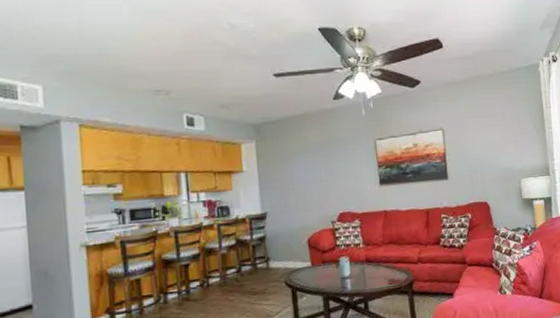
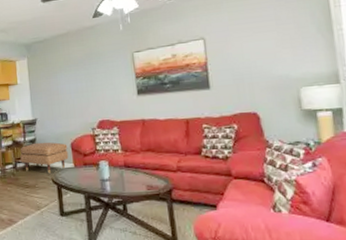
ottoman: none [245,239,305,276] -> present [20,142,69,174]

